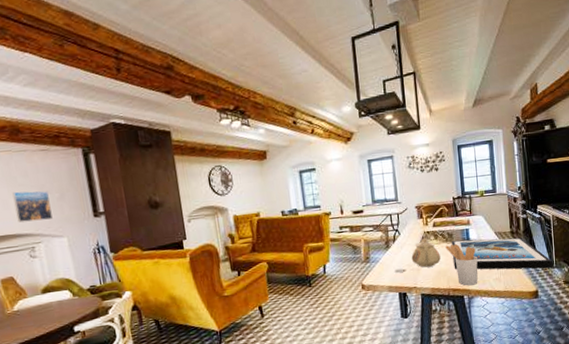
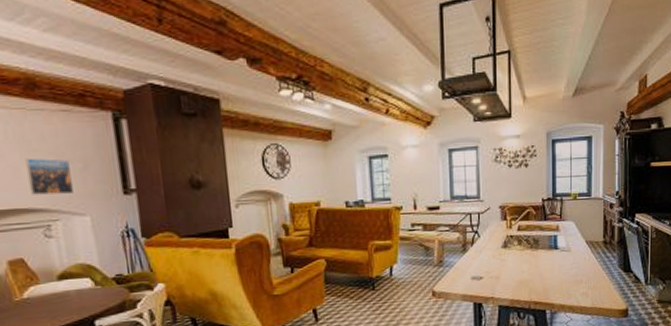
teapot: present [411,238,441,268] -> none [490,242,523,276]
utensil holder: present [445,244,478,286] -> none [529,252,564,299]
picture frame: present [452,237,553,270] -> none [537,247,647,286]

